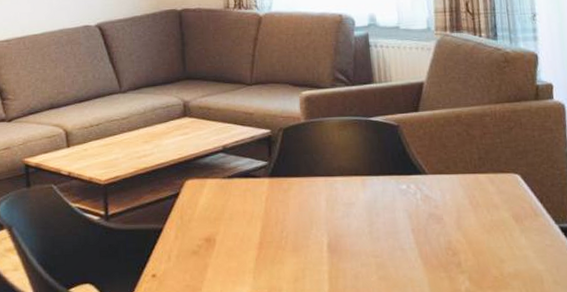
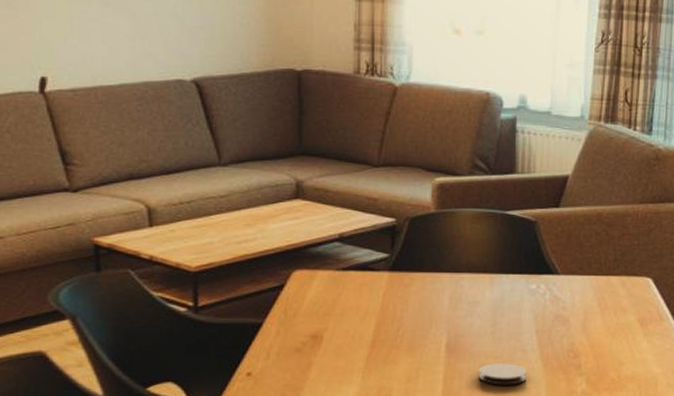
coaster: none [361,262,409,284] -> present [478,363,527,385]

